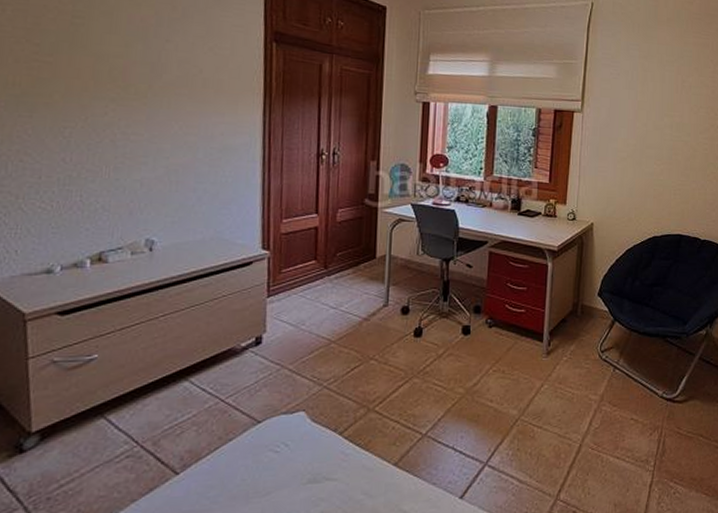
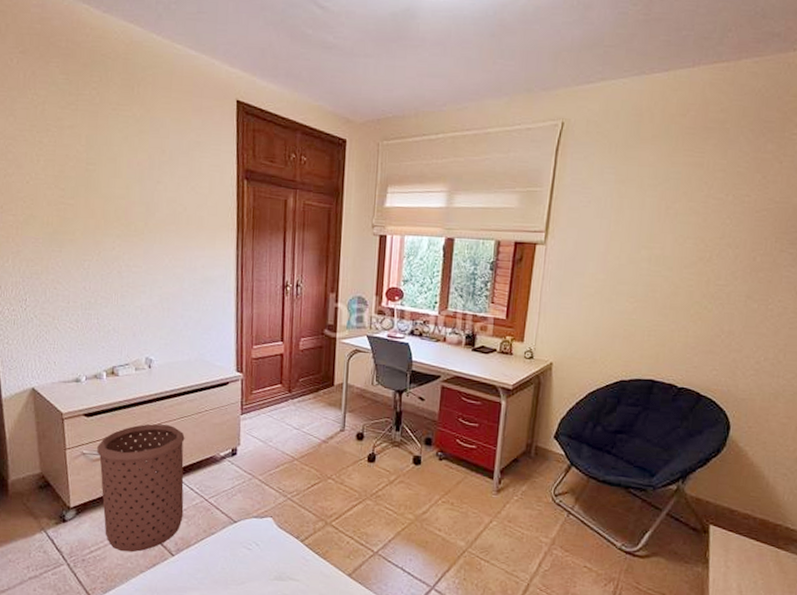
laundry basket: none [74,317,196,479] -> present [97,424,185,552]

